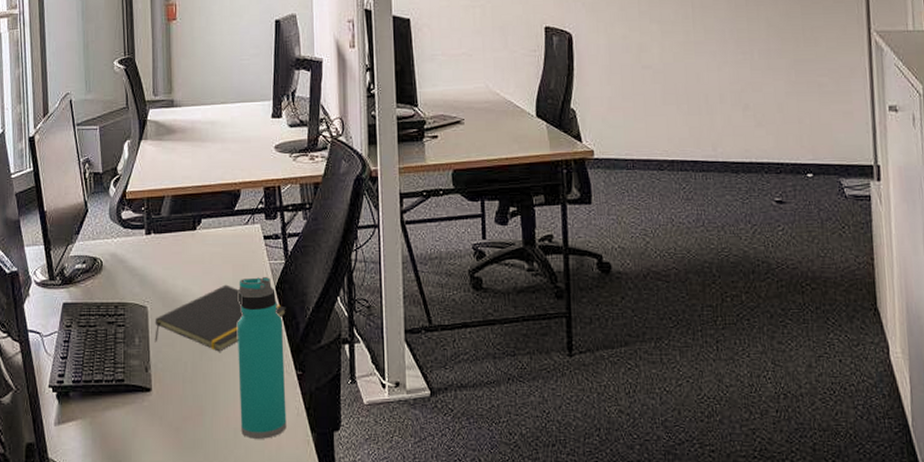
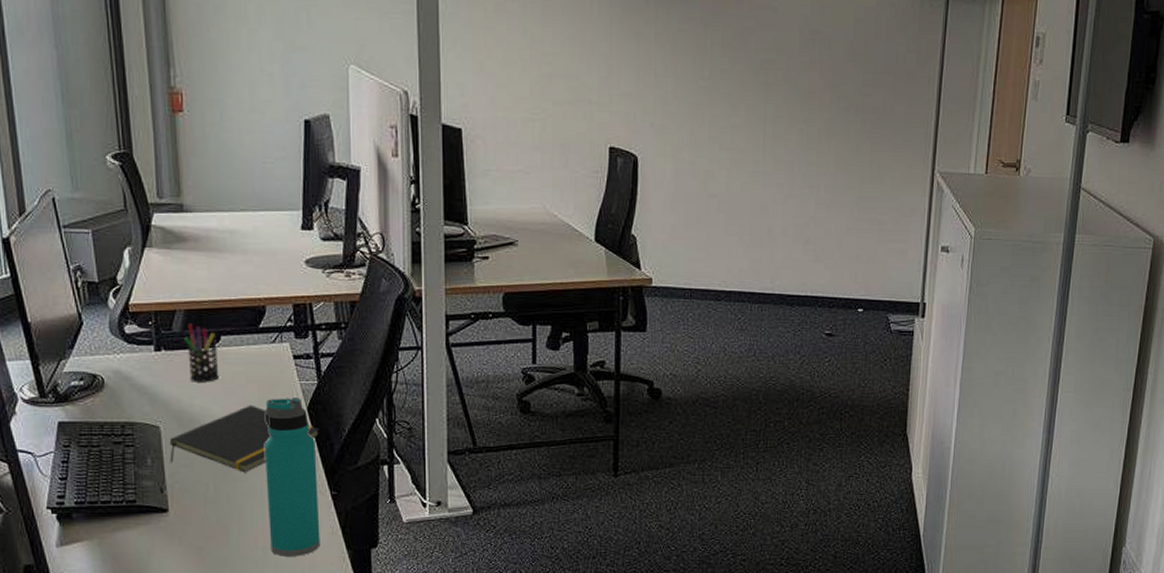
pen holder: none [171,208,199,263] -> present [184,323,219,382]

